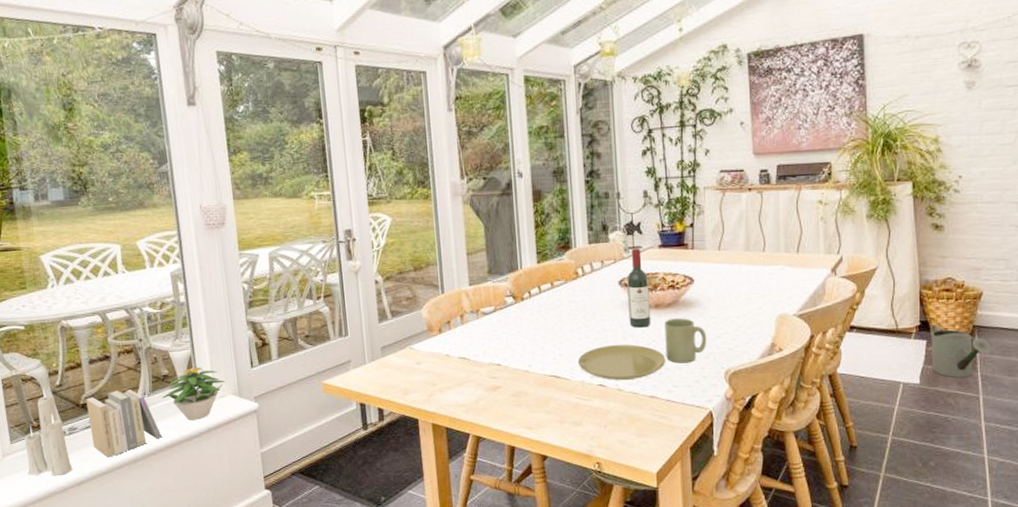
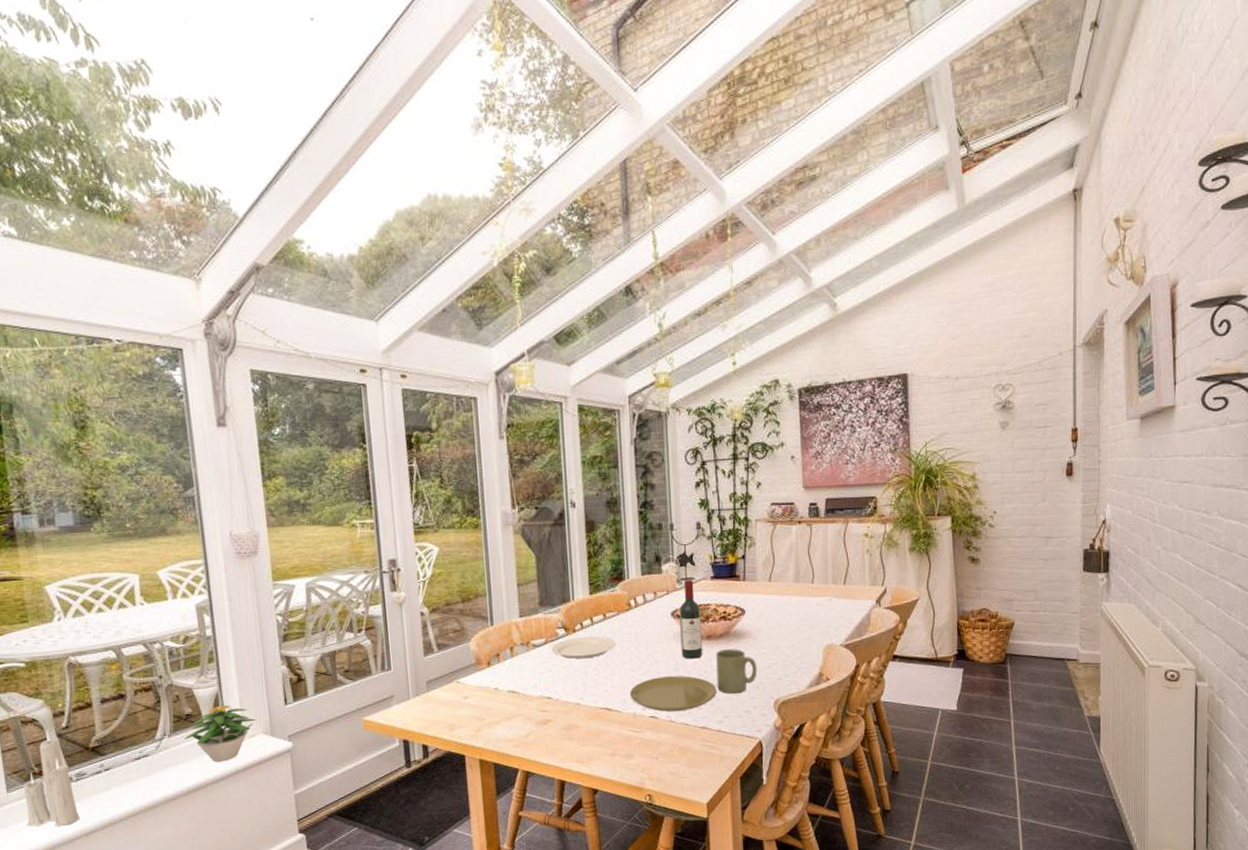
books: present [86,389,162,457] -> none [96,730,183,804]
plate: none [500,305,564,327] -> present [551,636,616,659]
watering can: present [931,325,991,378] -> none [967,653,1021,704]

